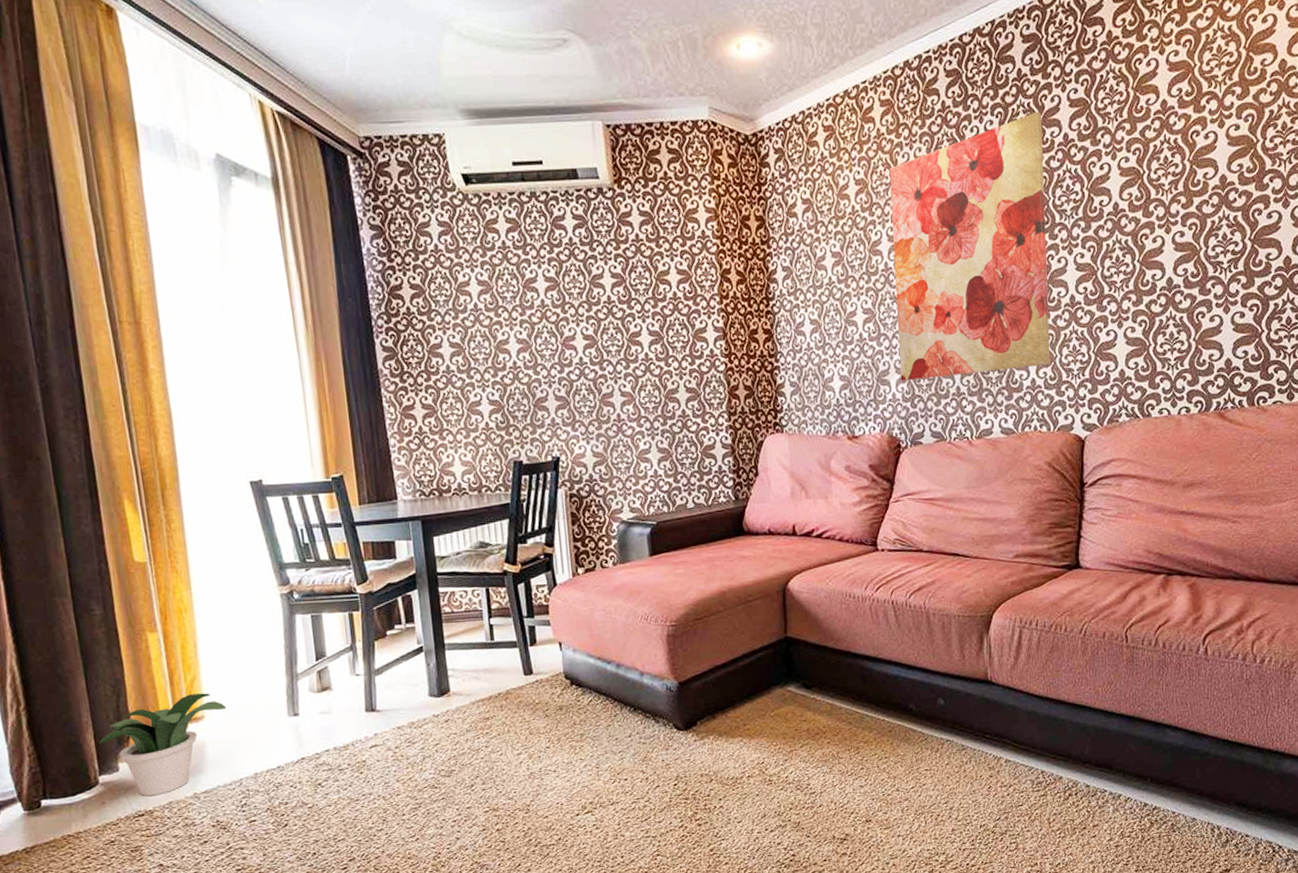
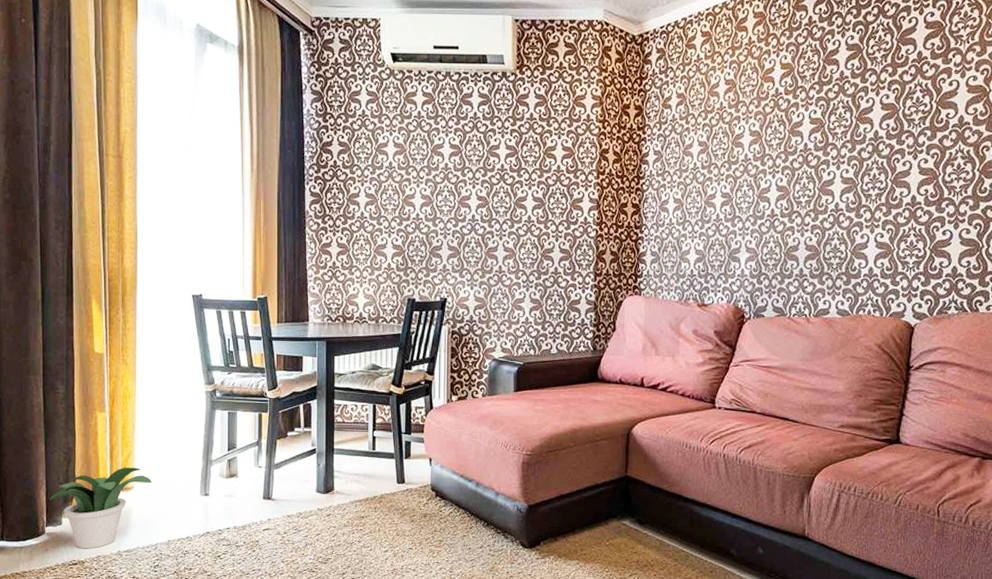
wall art: present [889,111,1051,381] -> none [749,30,900,260]

